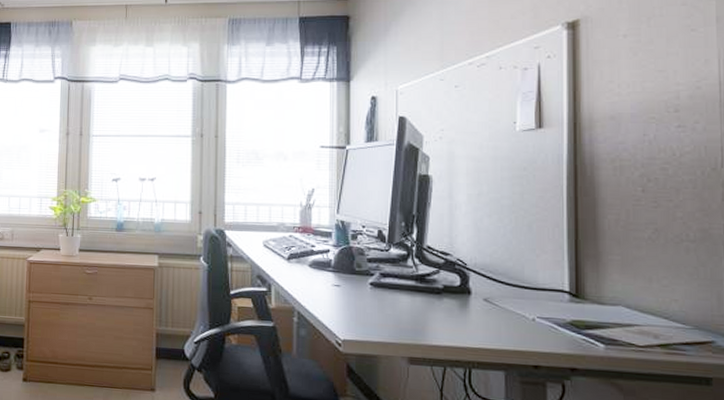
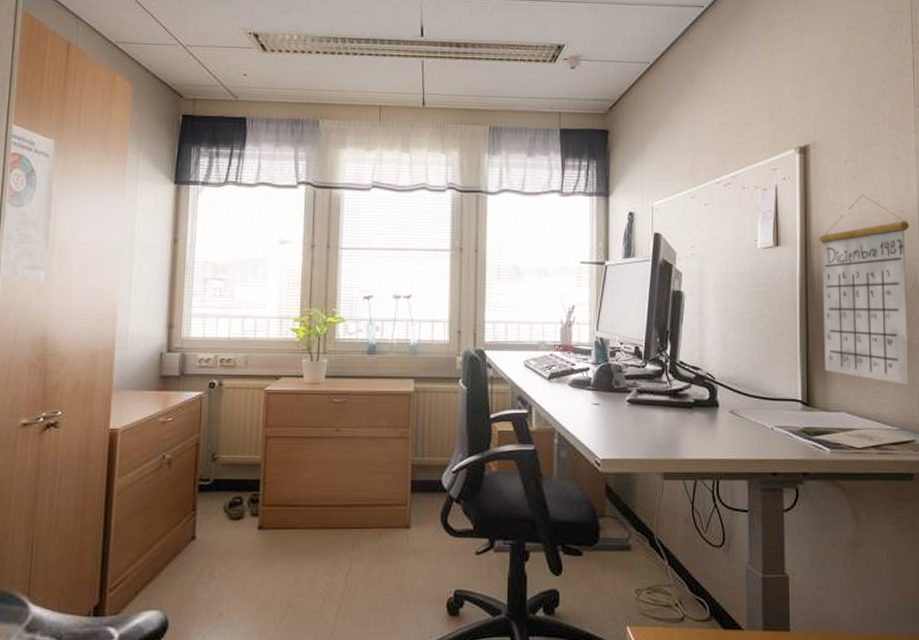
calendar: none [591,70,707,280] -> present [819,194,909,385]

